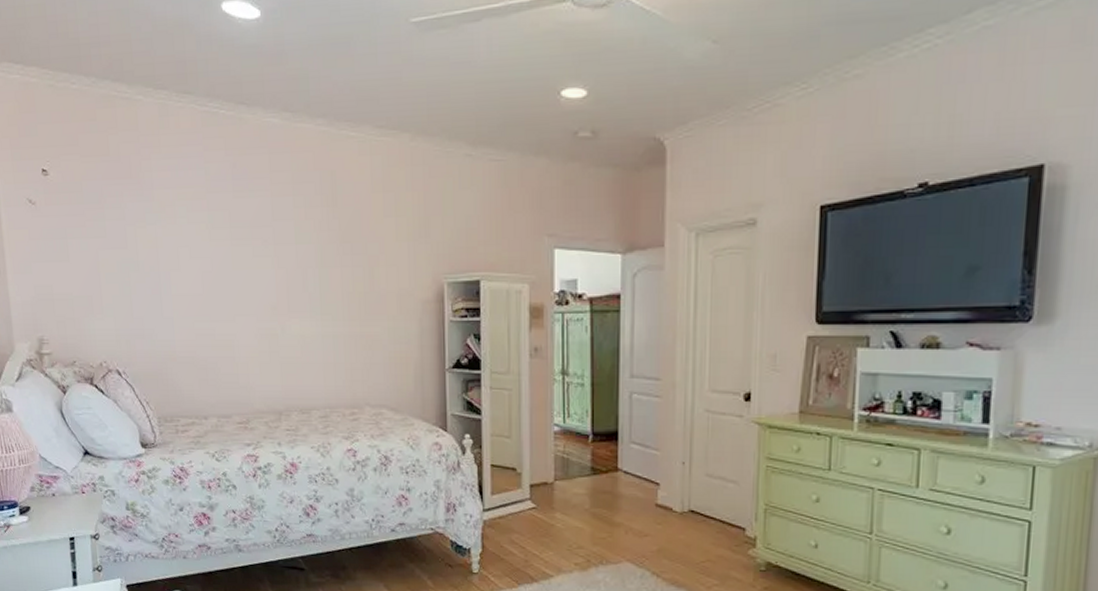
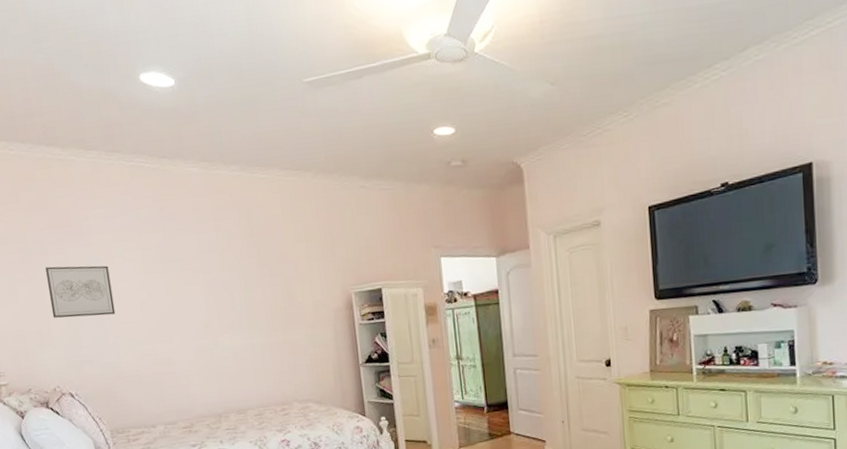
wall art: none [101,222,174,285] -> present [45,265,116,318]

